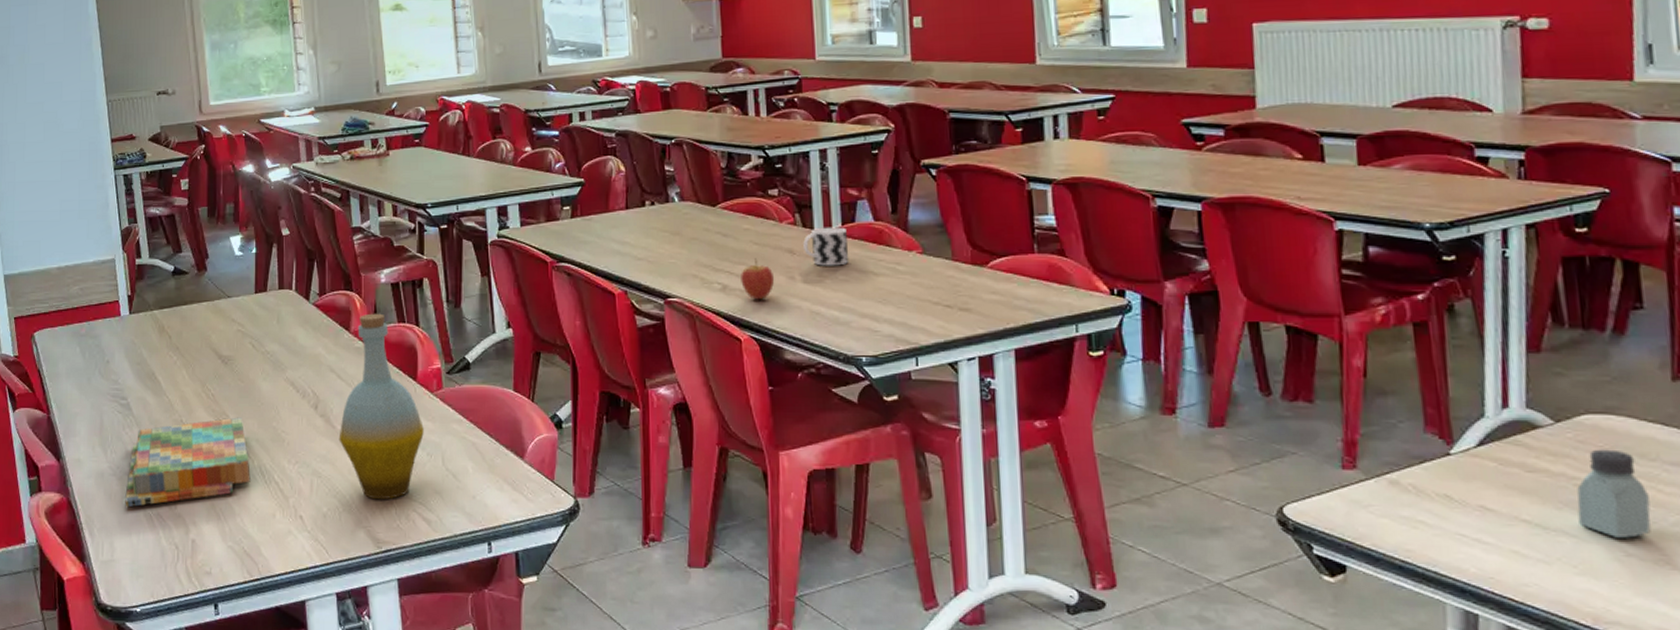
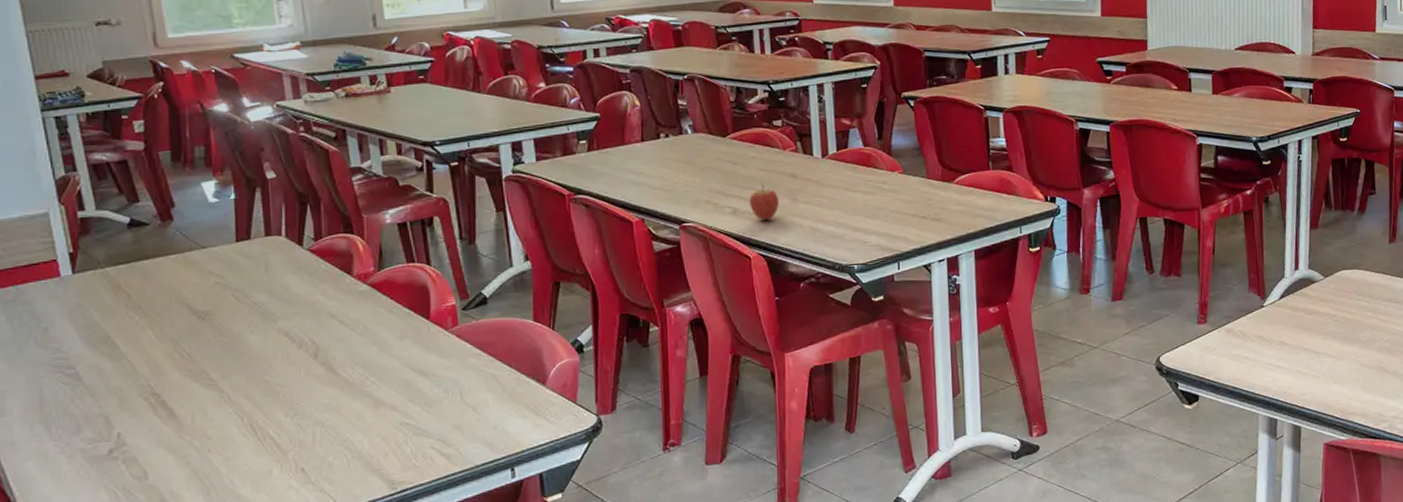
board game: present [125,417,251,508] -> none [79,374,240,487]
bottle: present [339,313,424,500] -> none [343,254,440,442]
cup: present [803,227,849,266] -> none [804,152,843,188]
saltshaker: present [1577,449,1651,538] -> none [1335,293,1375,355]

